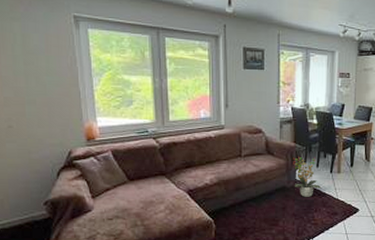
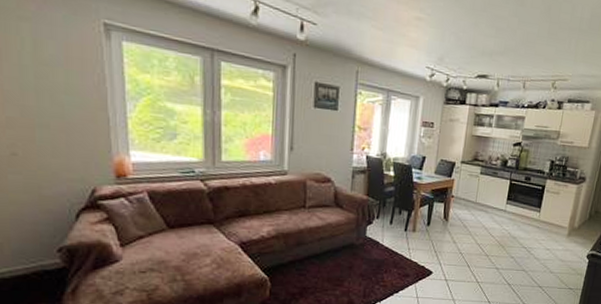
potted plant: present [293,156,322,197] -> none [363,211,394,256]

